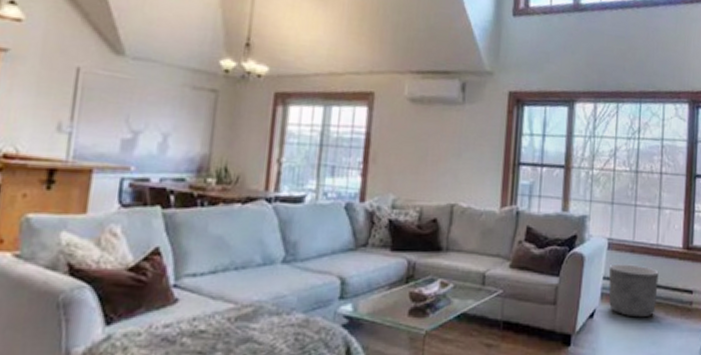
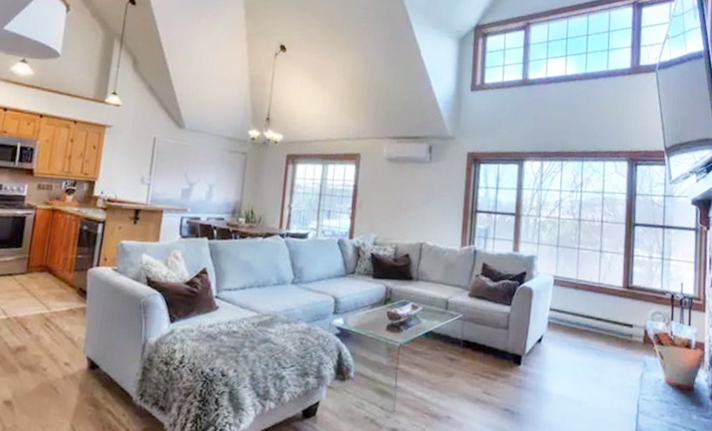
planter: present [608,263,659,318] -> none [554,297,601,346]

